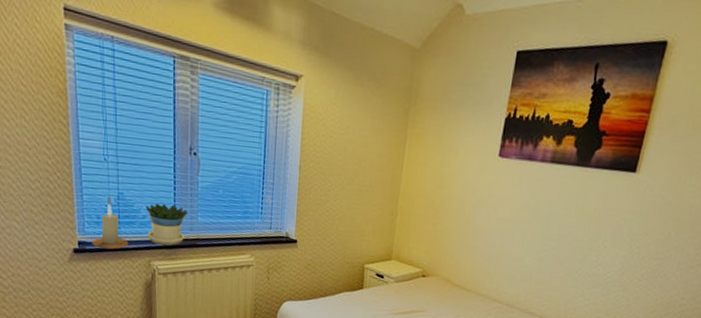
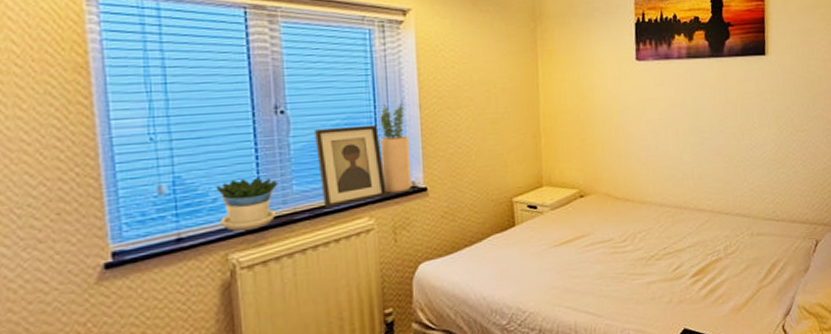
candle: present [92,203,129,250] -> none [134,193,194,255]
picture frame: none [216,173,266,241] -> present [313,124,387,208]
vase: none [264,158,289,240] -> present [380,99,411,194]

